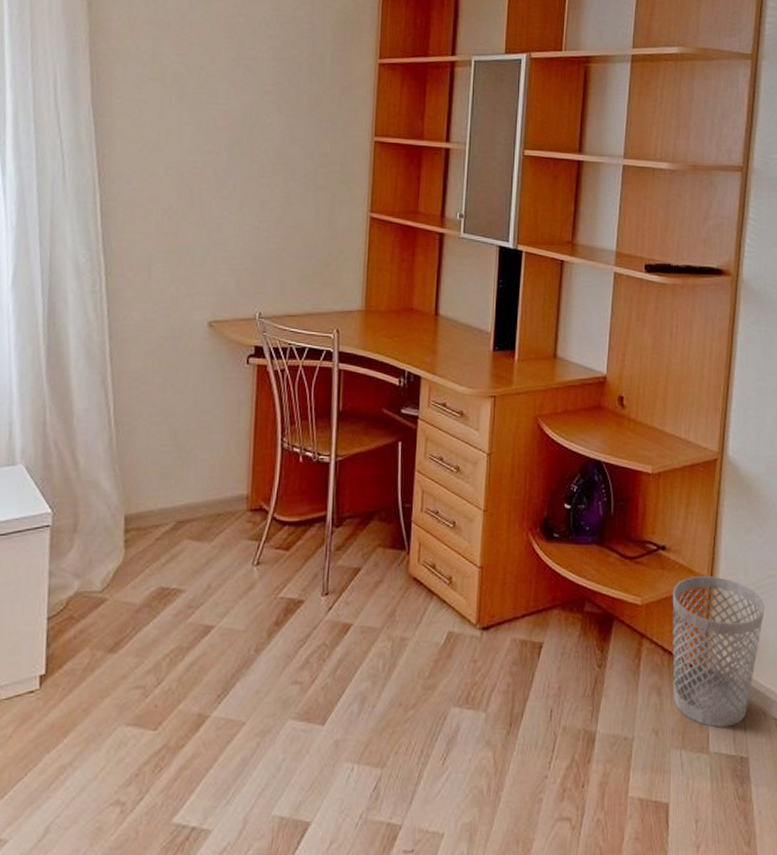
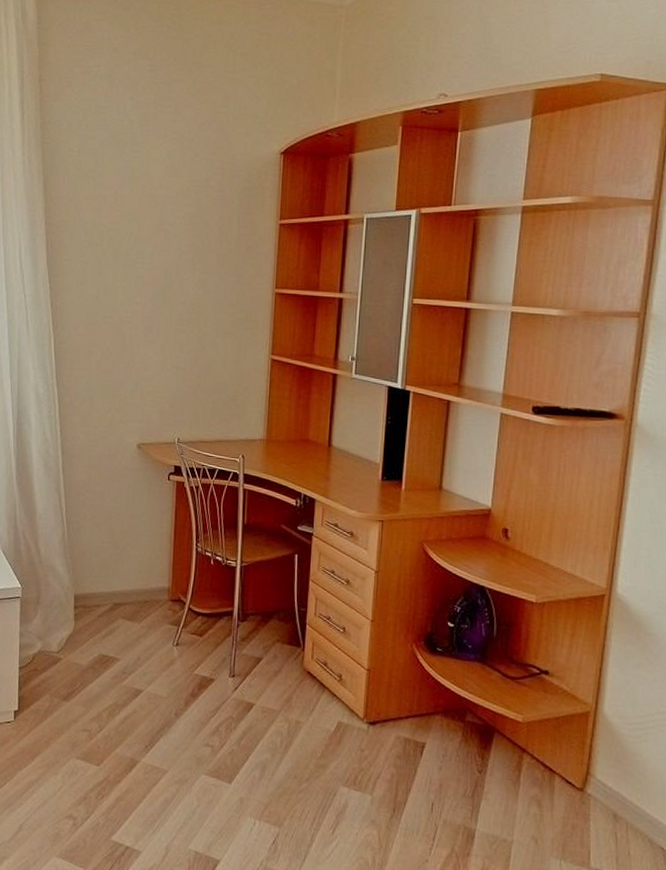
wastebasket: present [672,576,765,728] -> none [553,703,653,848]

